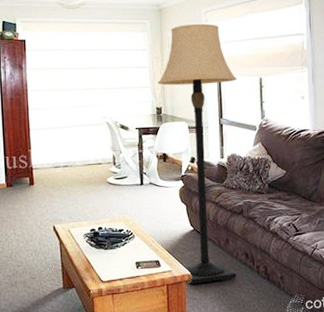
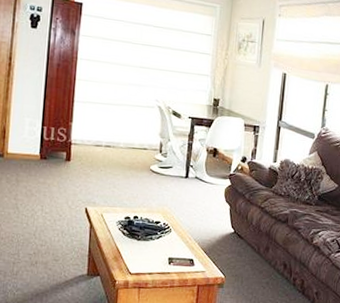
lamp: present [157,23,237,284] -> none [218,15,303,289]

